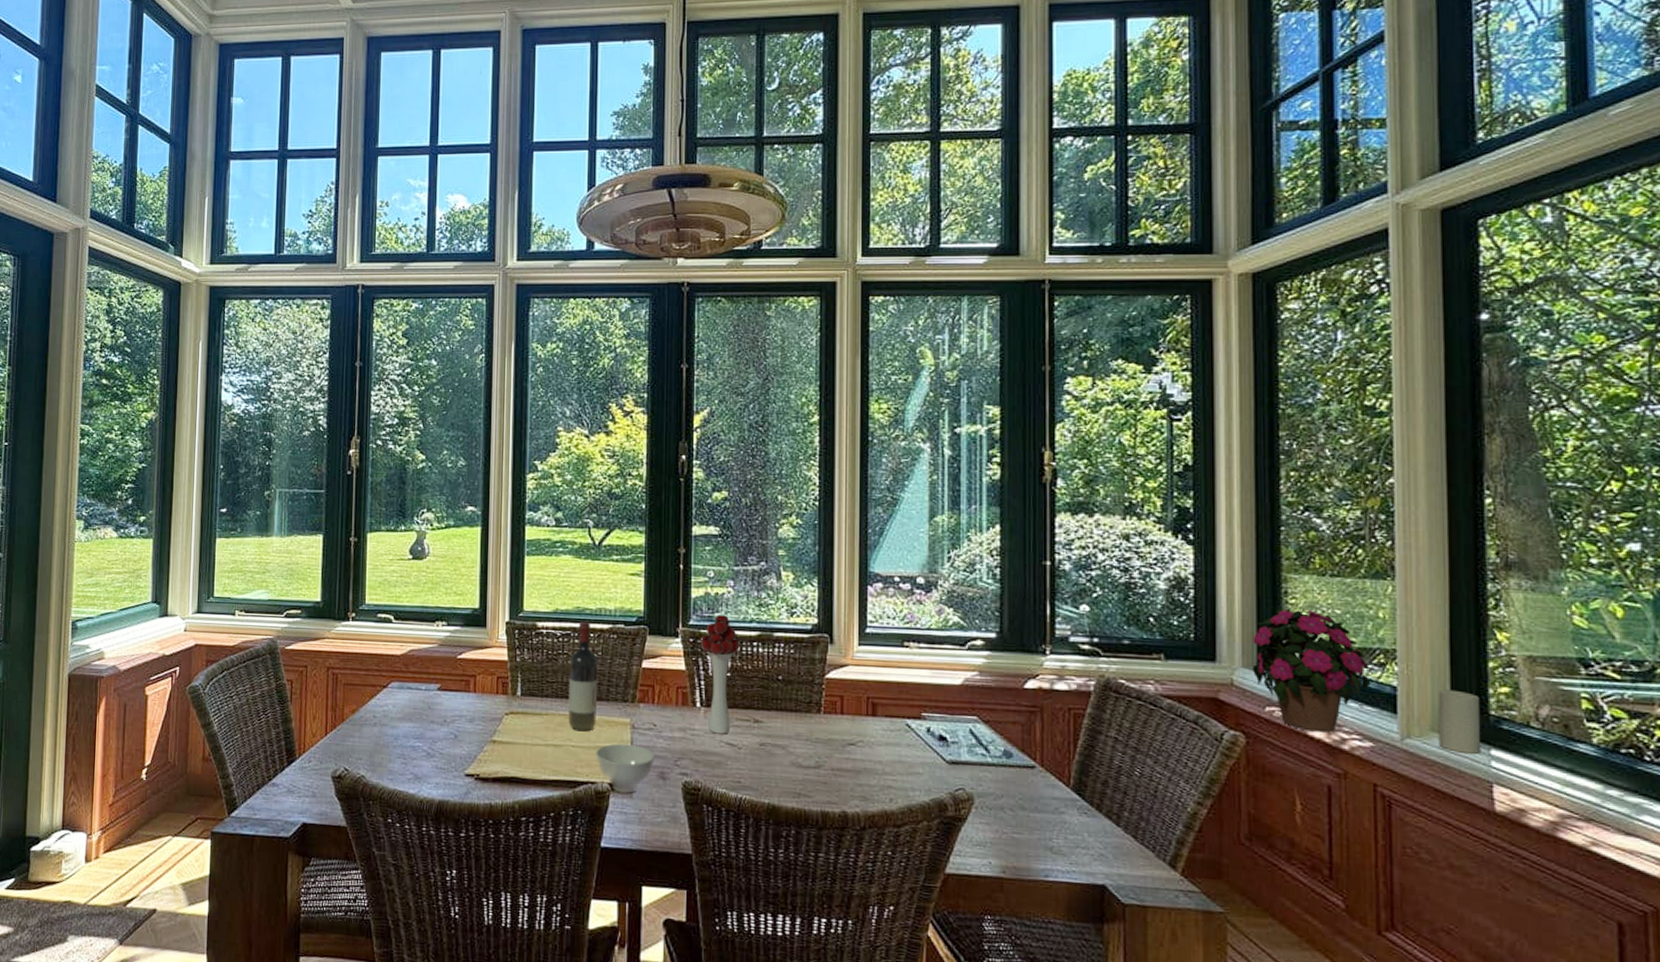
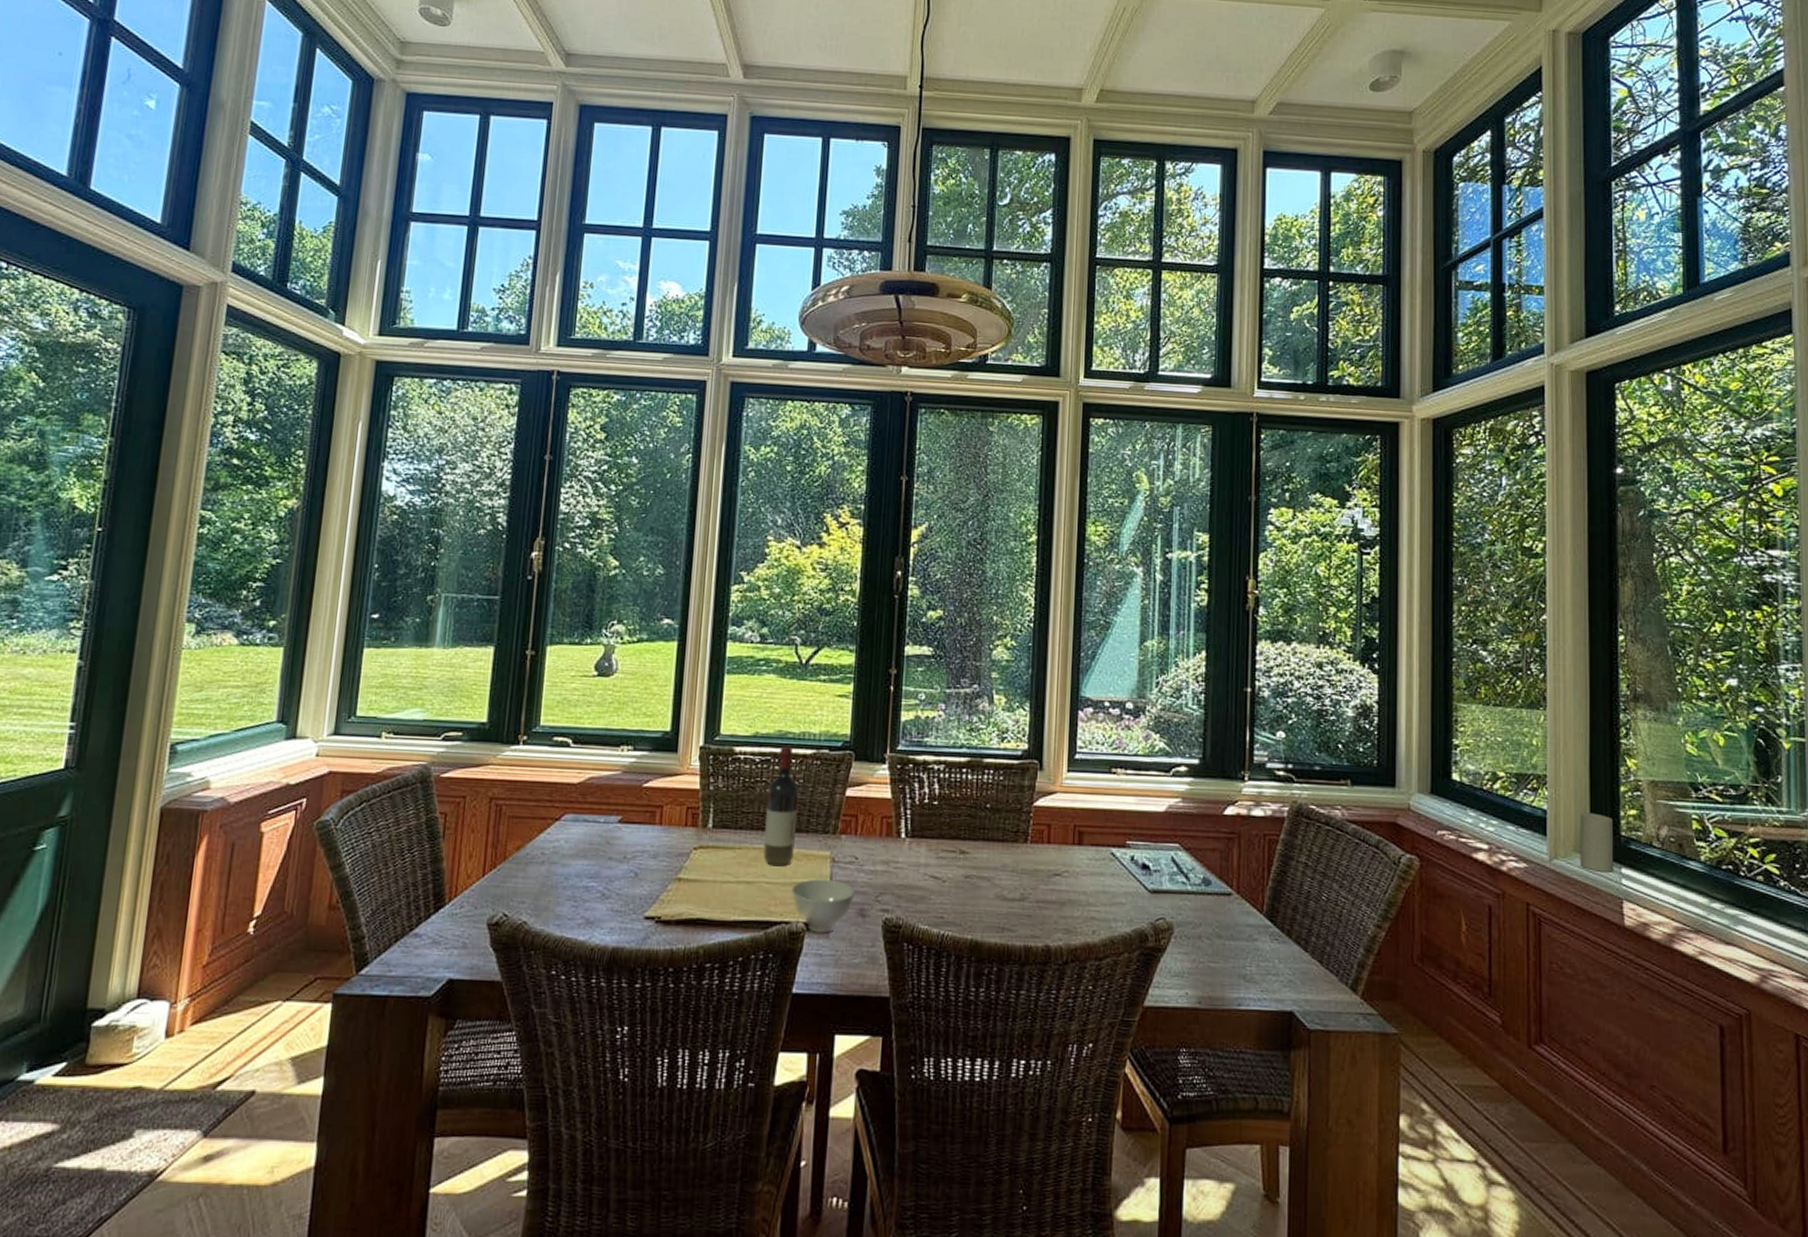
flower bouquet: present [701,615,740,734] -> none [909,739,949,867]
potted flower: present [1253,606,1370,733] -> none [1427,734,1525,855]

